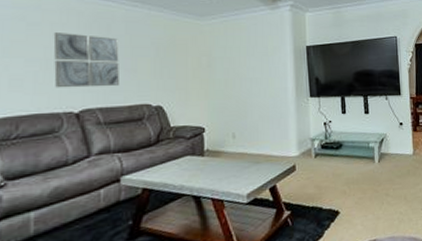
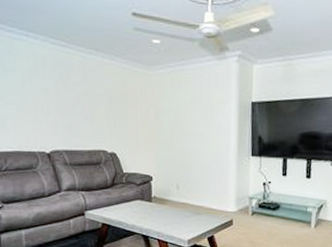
wall art: present [53,33,119,88] -> none [24,78,80,132]

